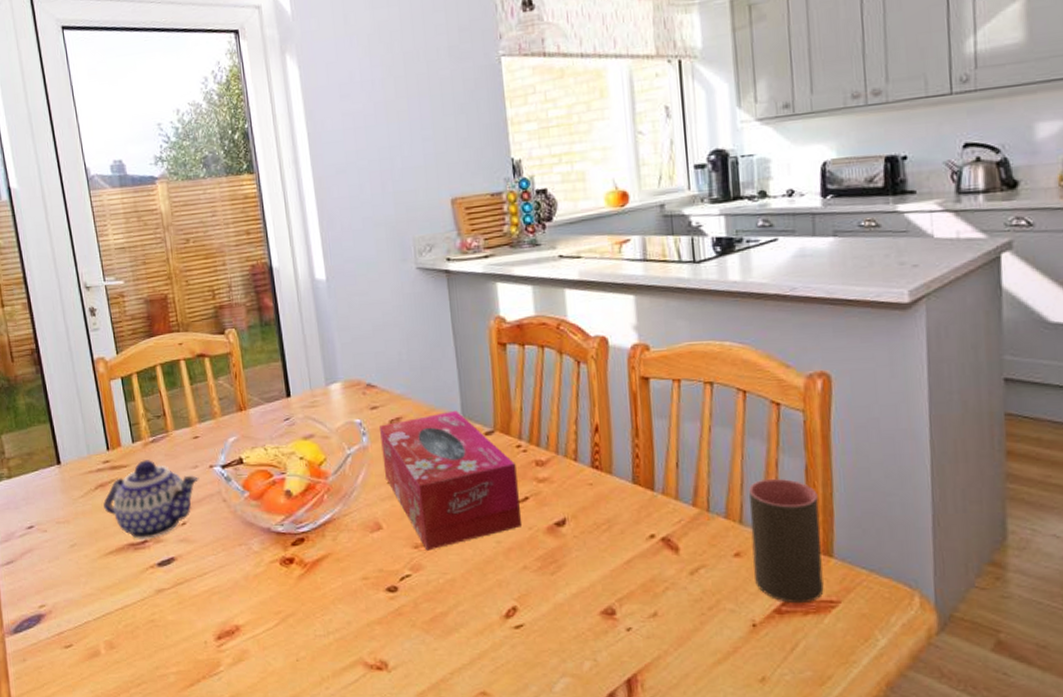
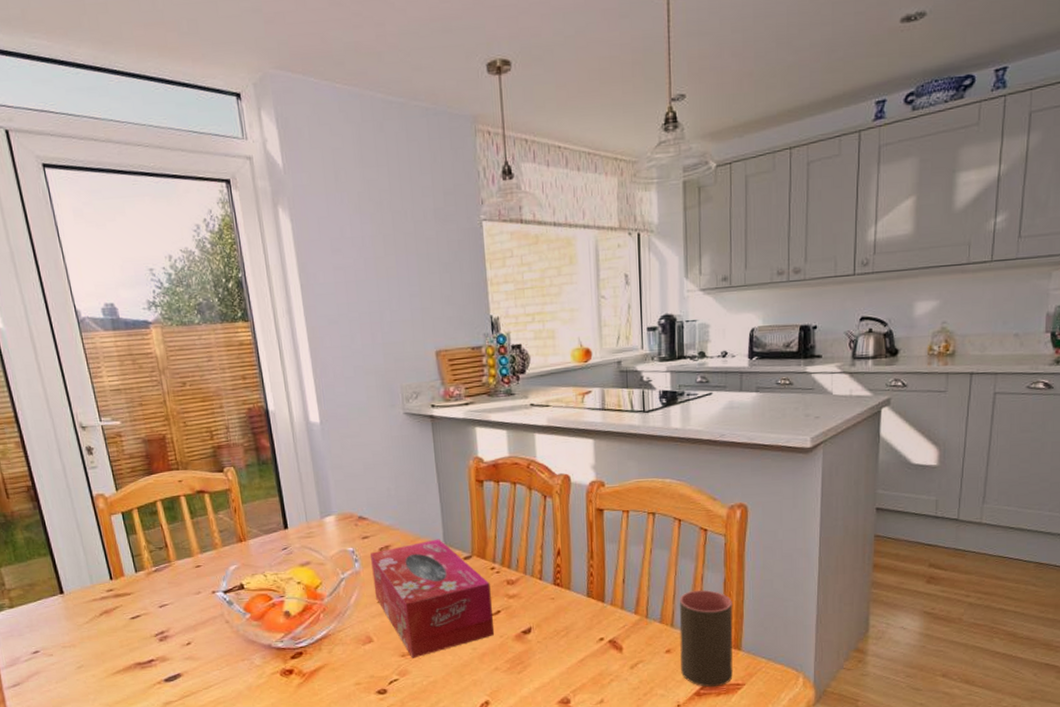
teapot: present [103,460,200,540] -> none [109,587,203,660]

